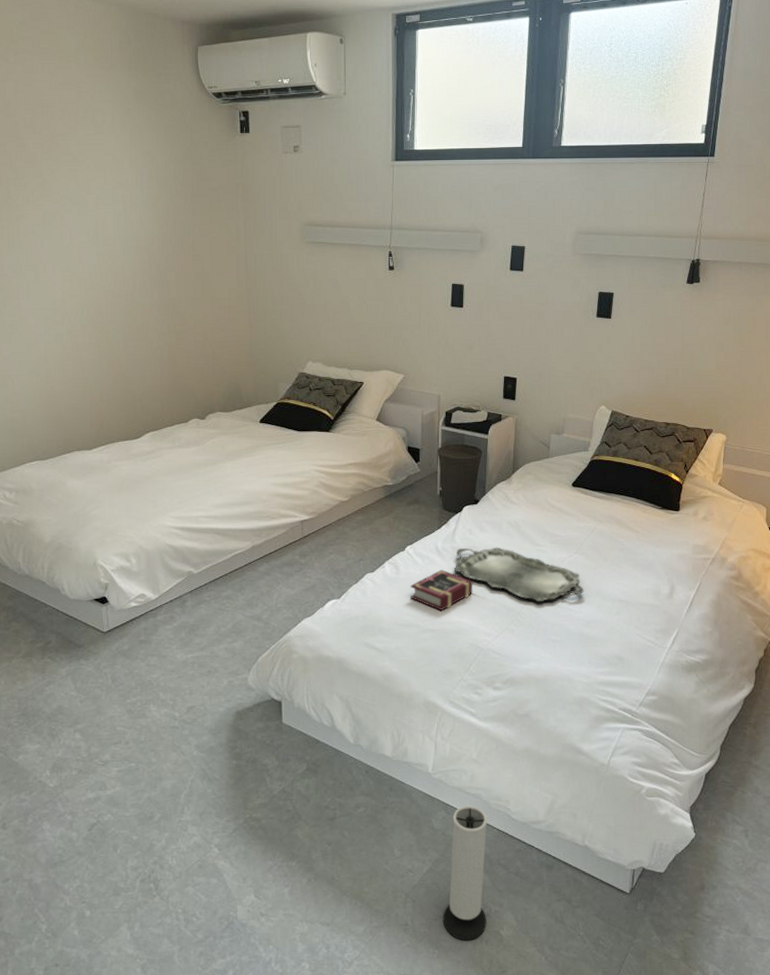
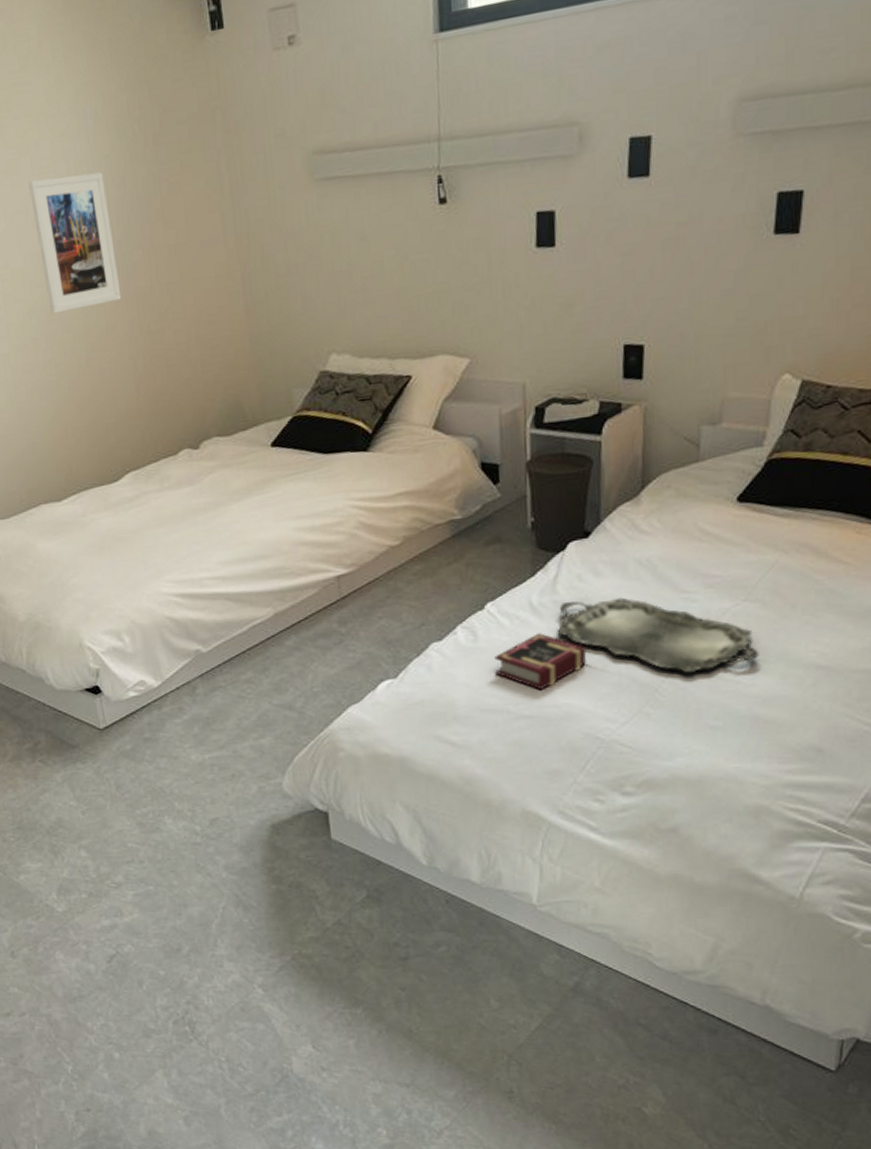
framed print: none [92,212,156,310] -> present [28,172,122,314]
speaker: present [442,805,488,940] -> none [560,947,623,1116]

